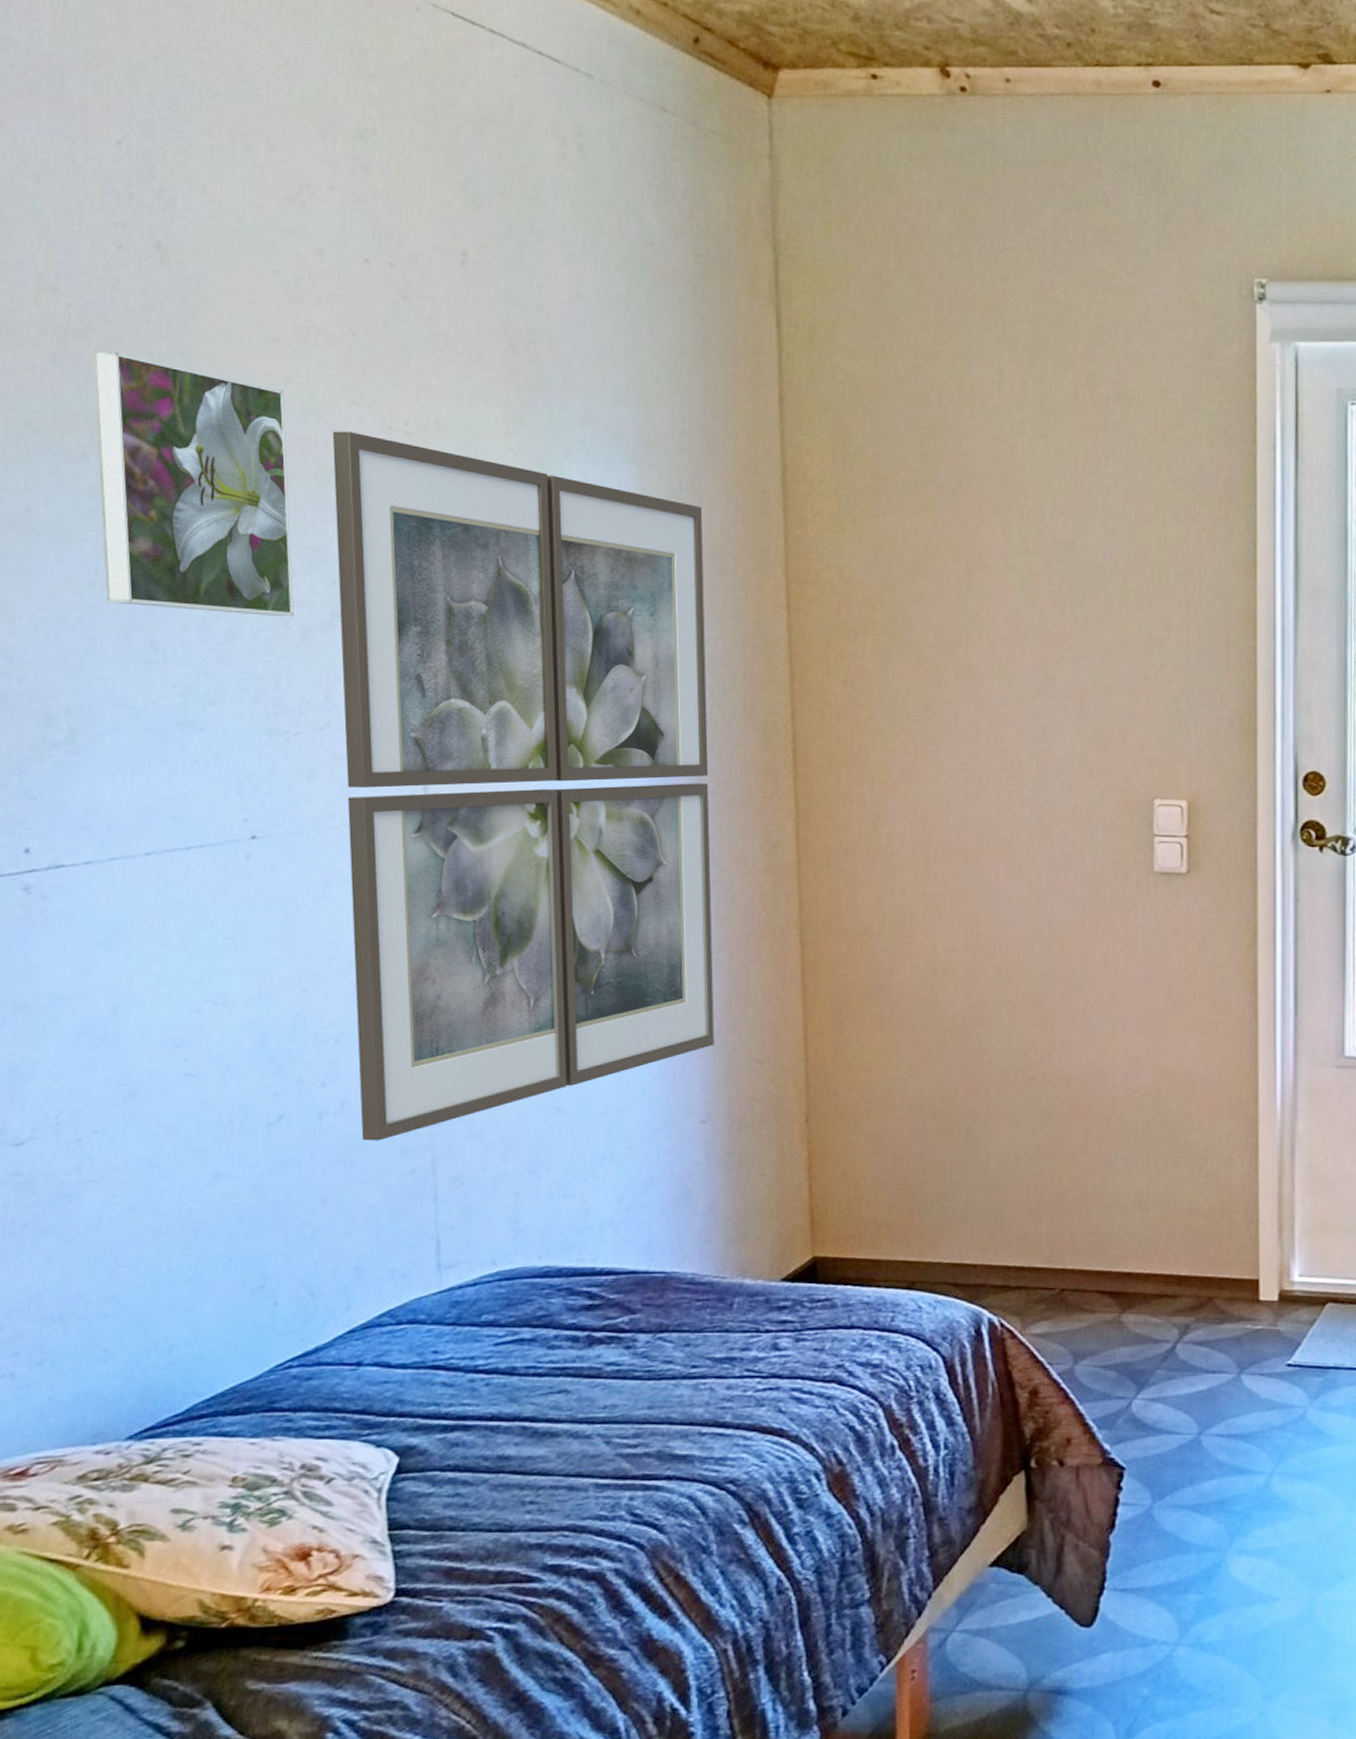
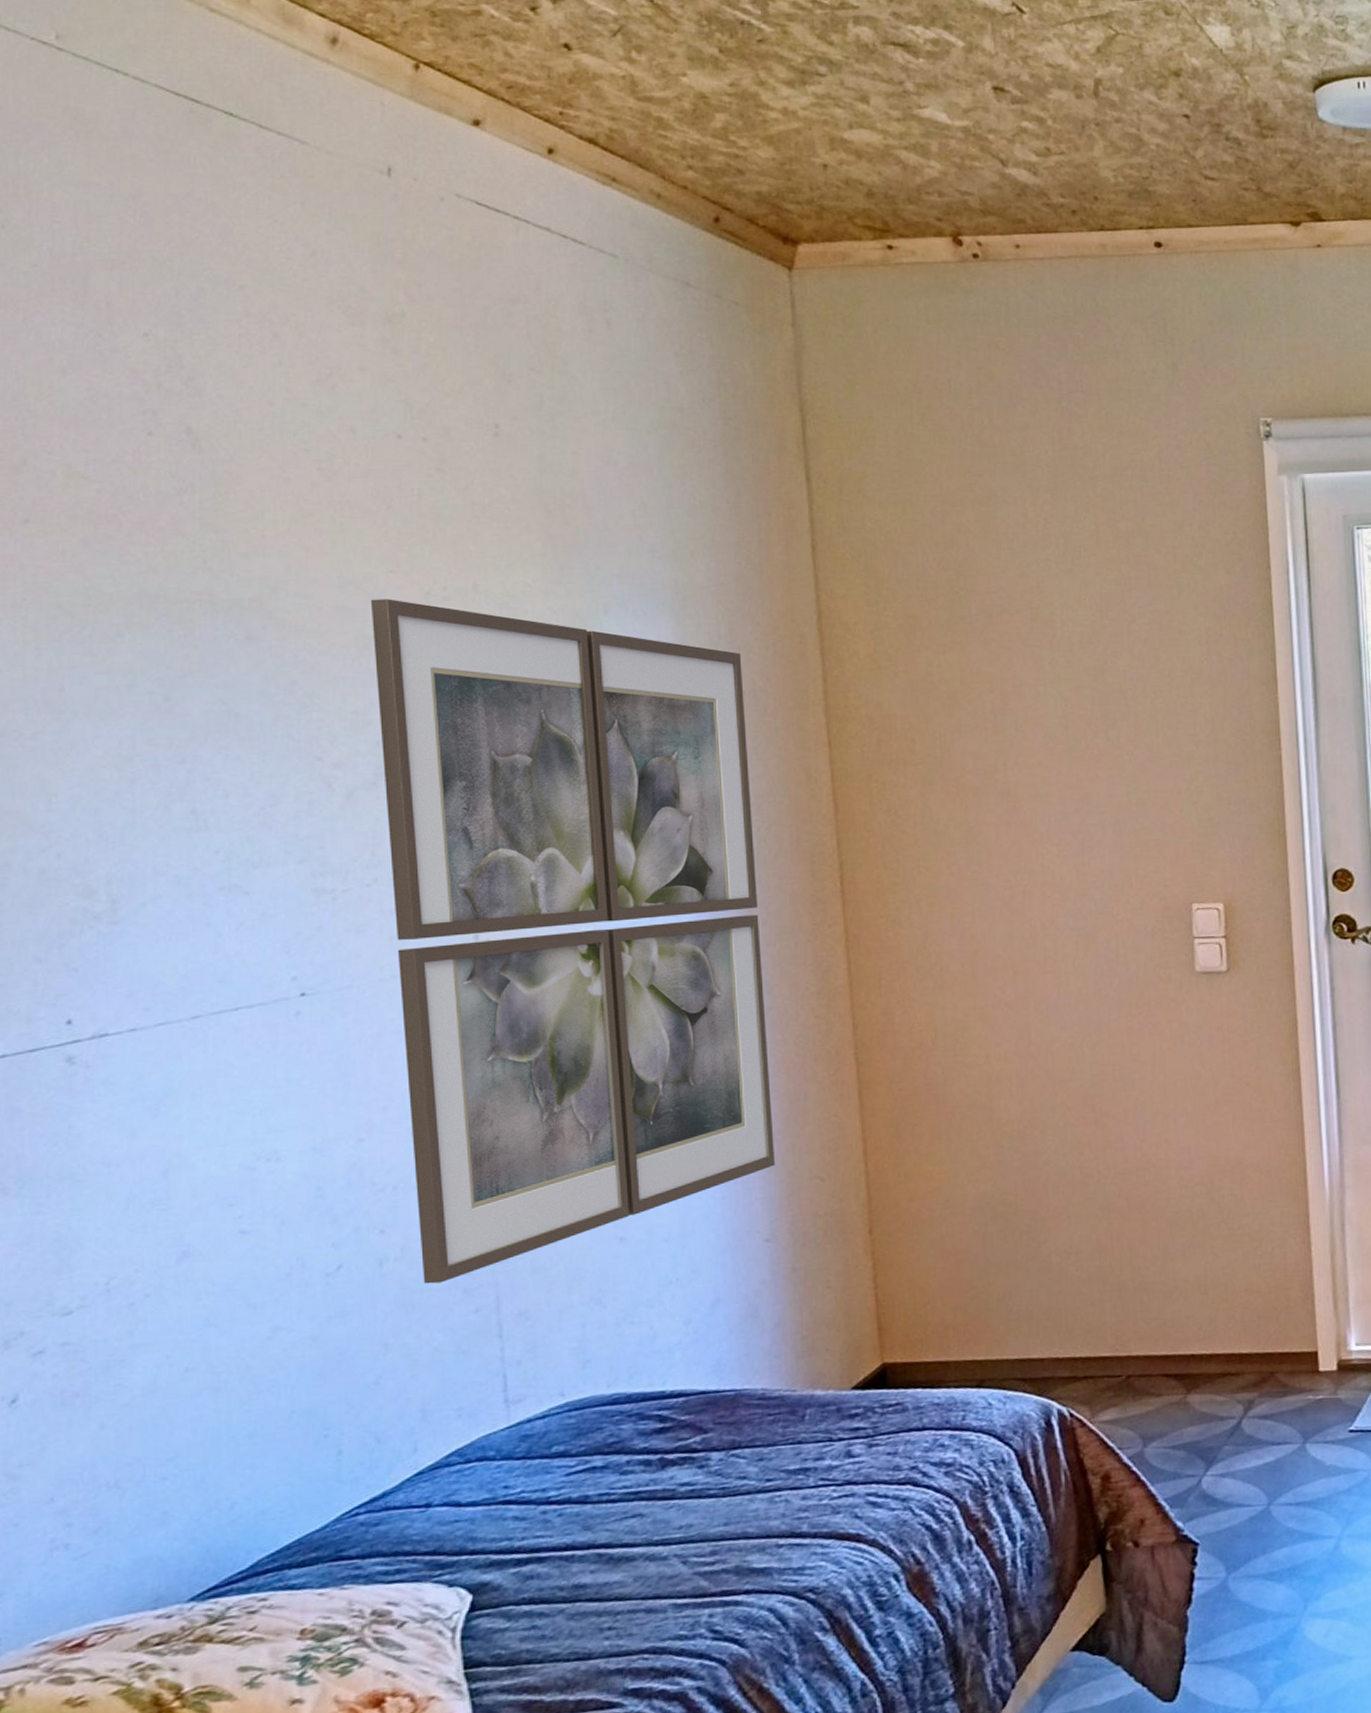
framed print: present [93,351,294,616] -> none [125,533,337,779]

